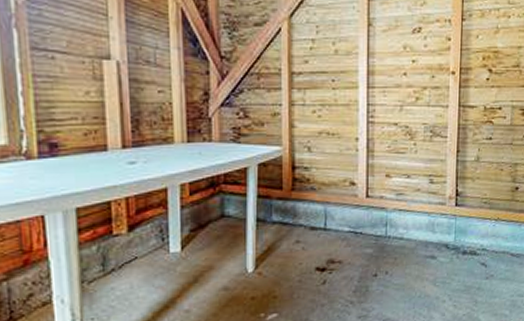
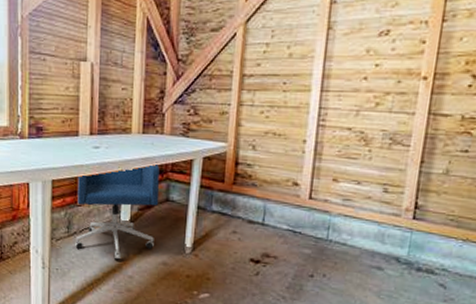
office chair: none [111,174,213,295] -> present [74,162,160,261]

